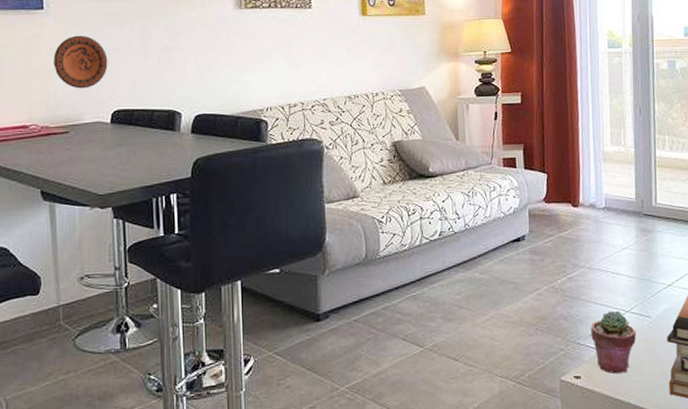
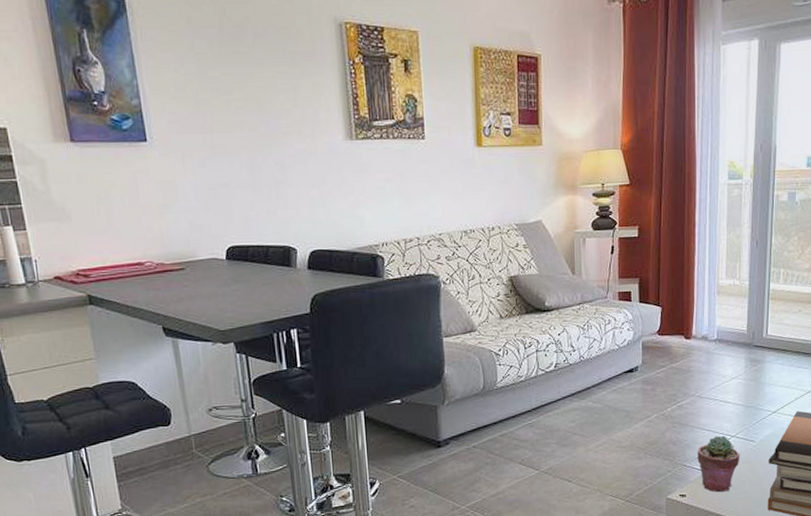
decorative plate: present [54,35,108,89] -> none [162,169,219,225]

